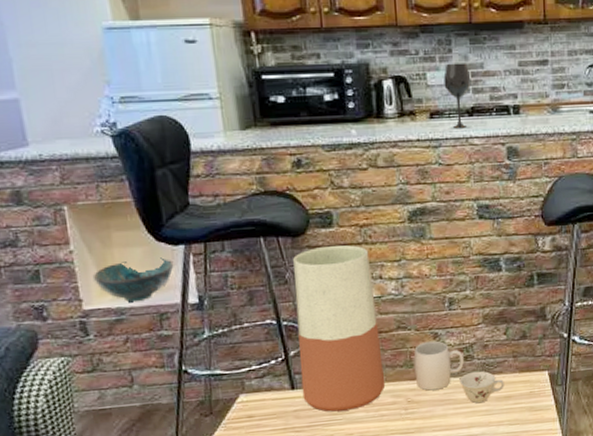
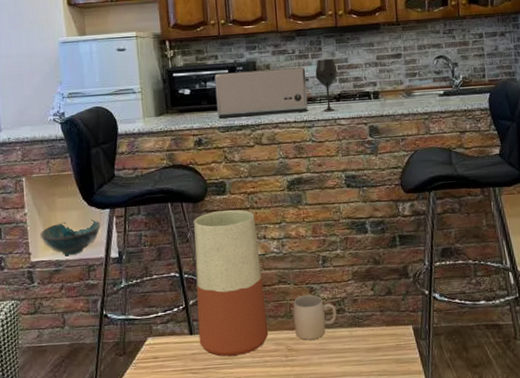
toaster: none [316,73,437,135] -> present [214,67,310,119]
teacup: present [459,371,504,404] -> none [333,323,373,354]

